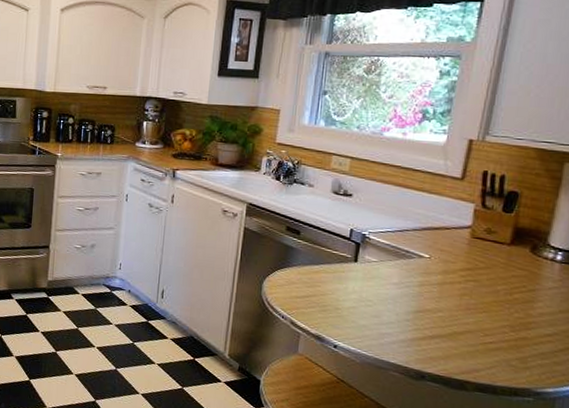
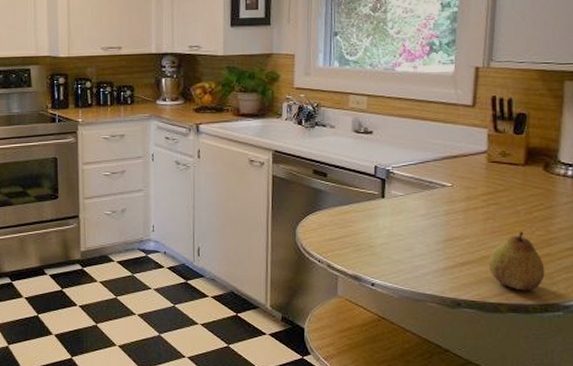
fruit: none [458,311,520,373] -> present [488,231,545,291]

